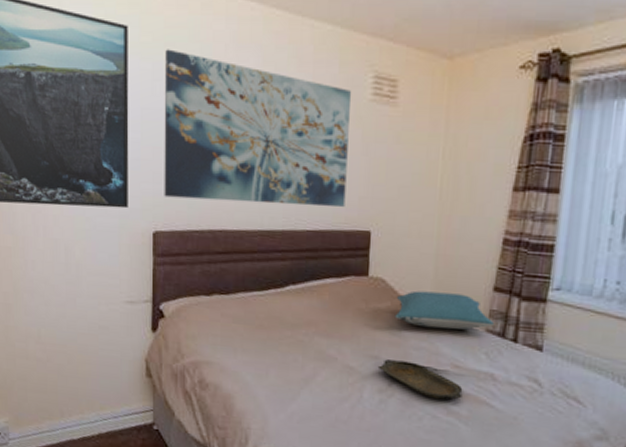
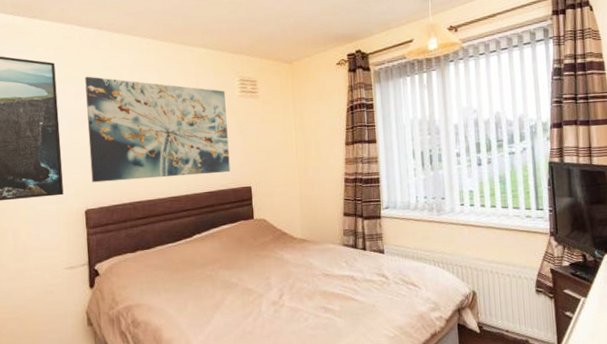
serving tray: present [377,359,463,400] -> none [269,277,334,303]
pillow: present [394,290,494,330] -> none [276,221,347,250]

